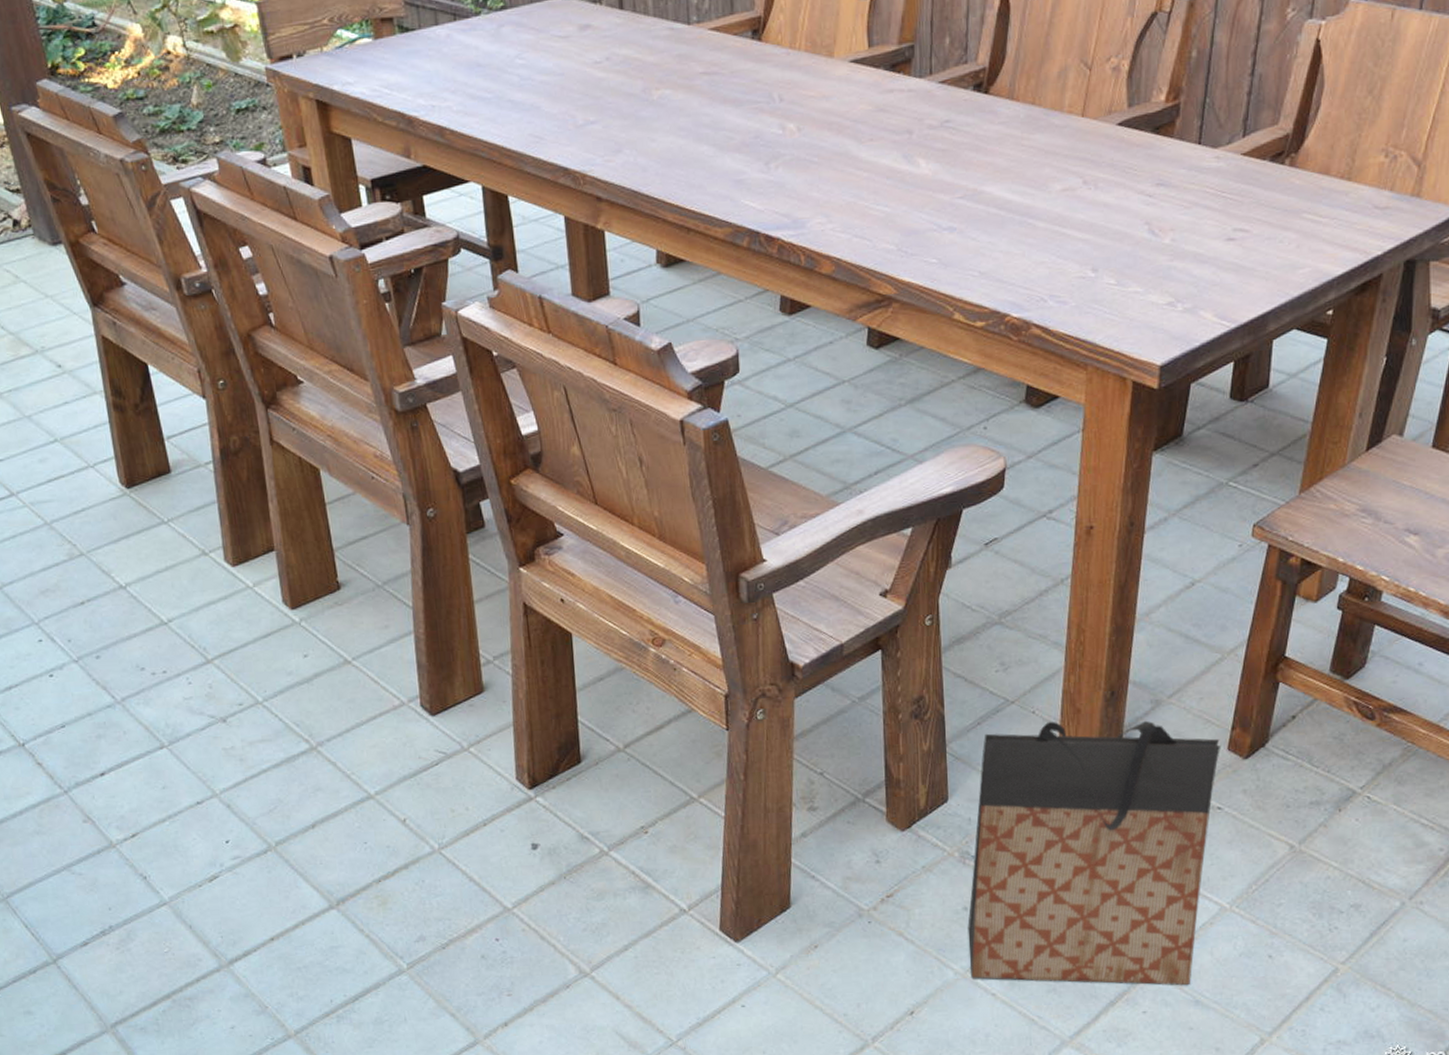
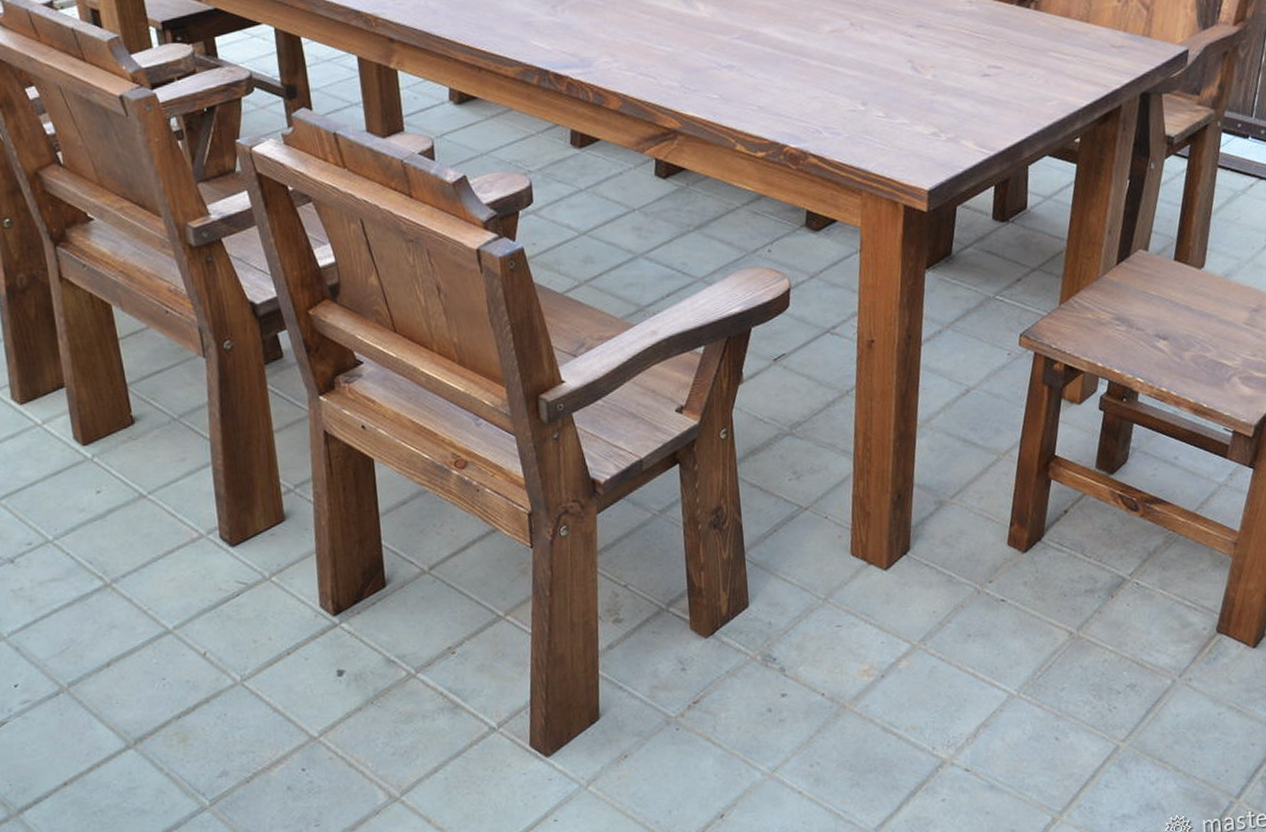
bag: present [967,720,1220,985] -> none [772,520,1001,779]

